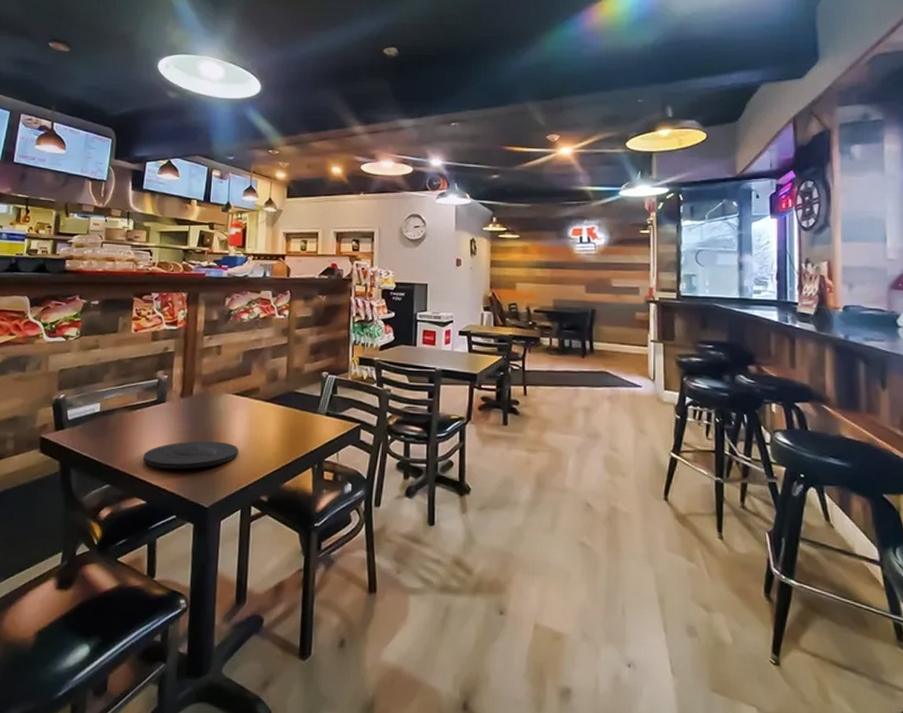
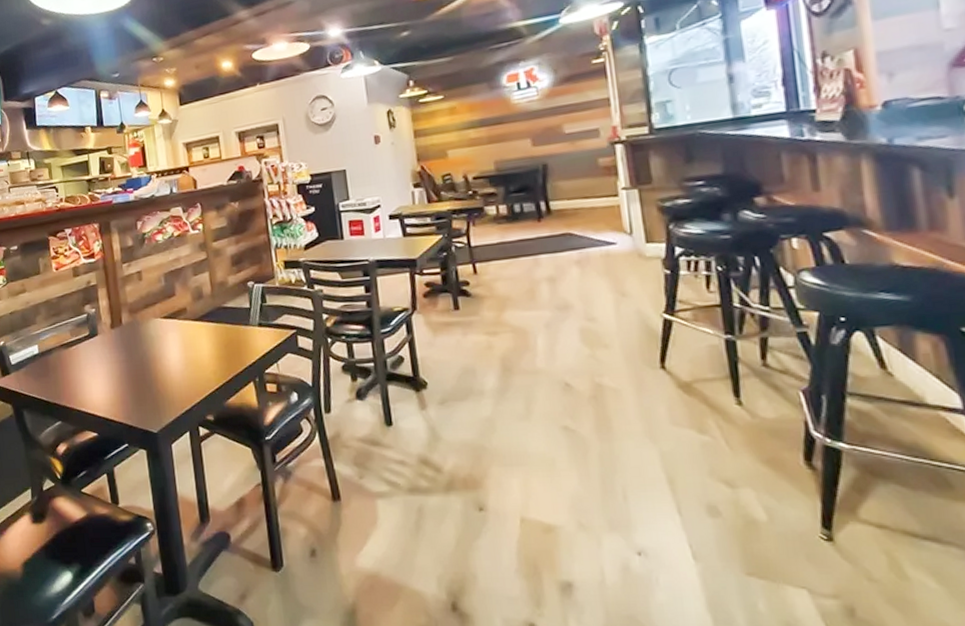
plate: present [143,440,239,470] -> none [87,367,177,400]

